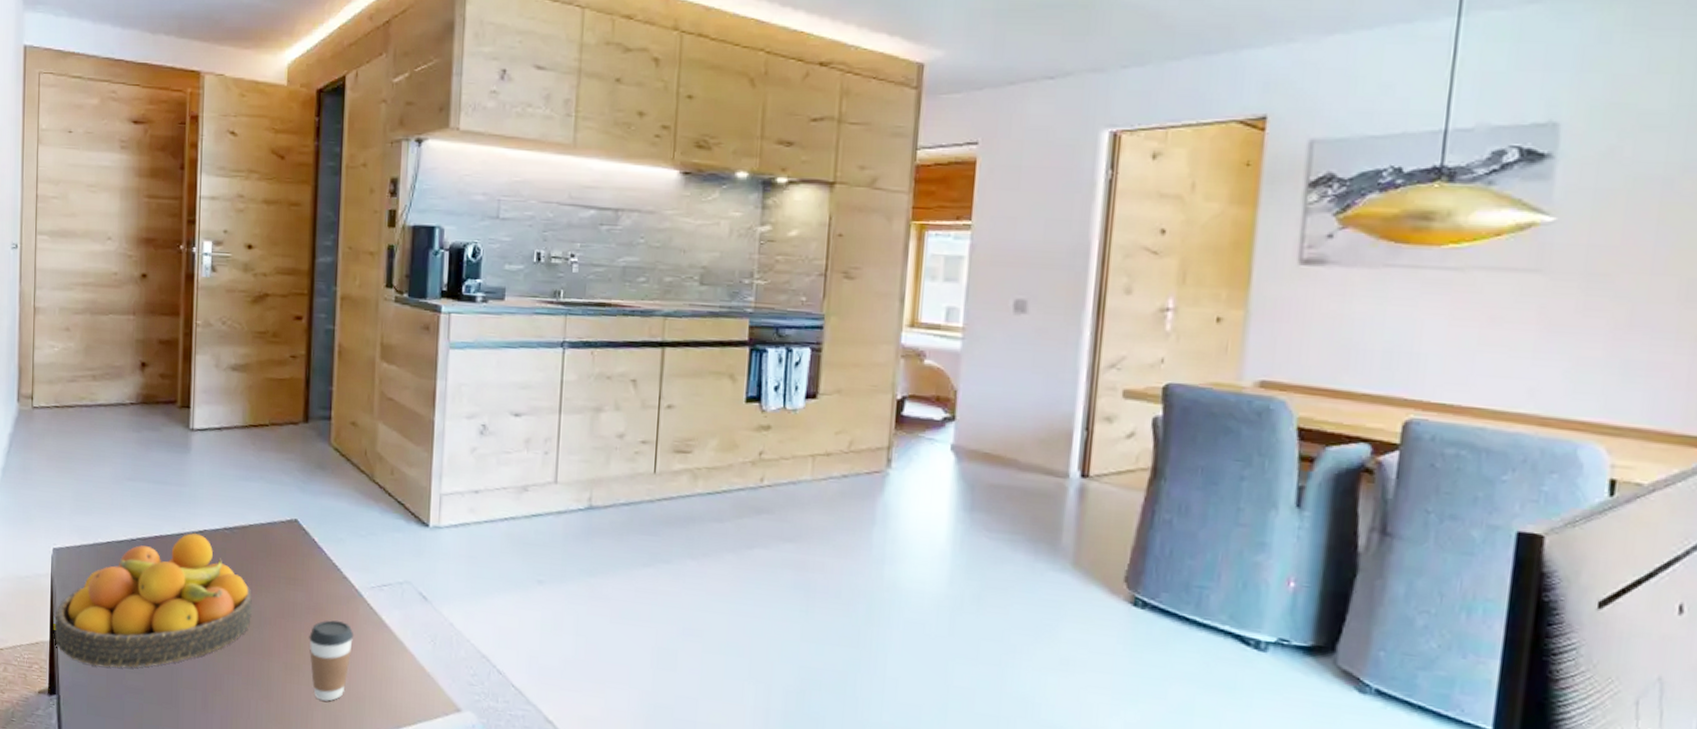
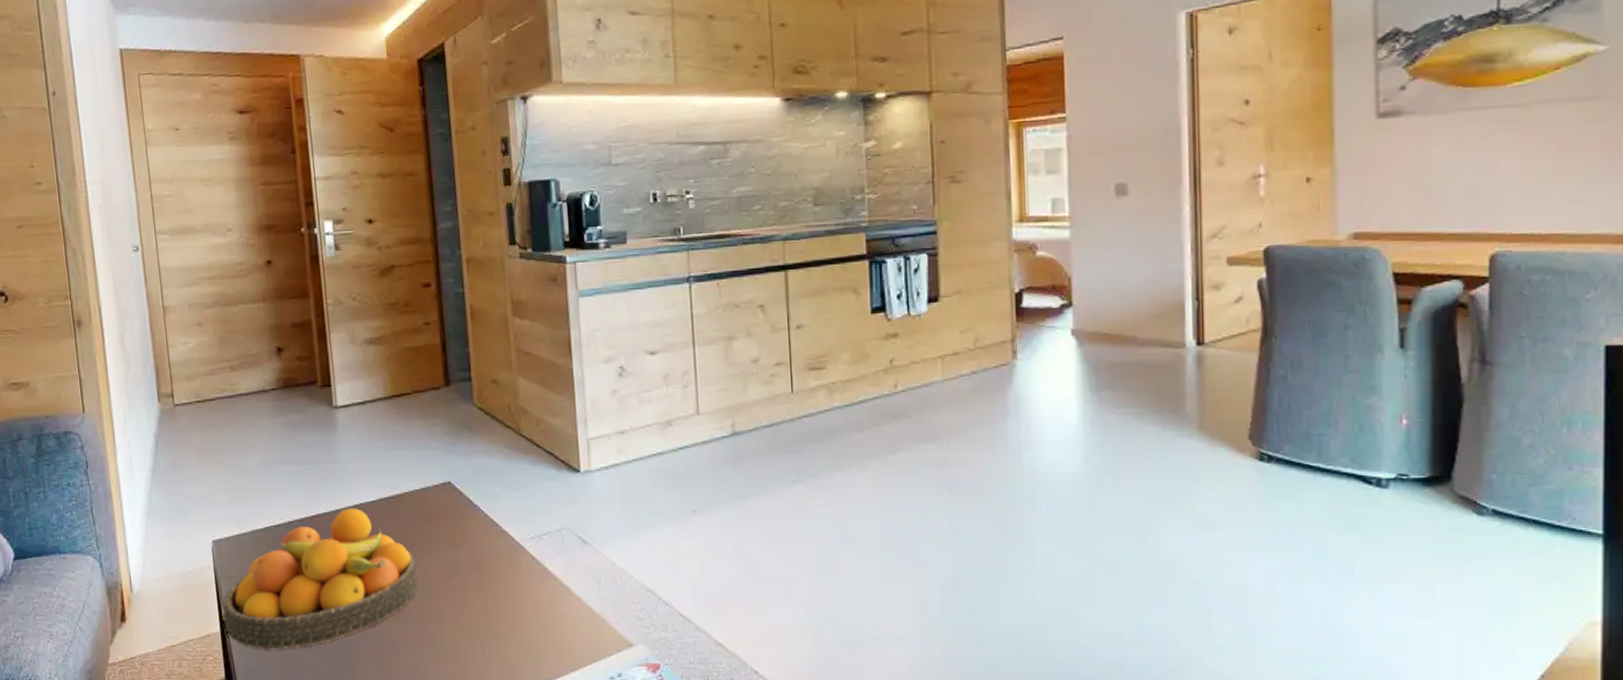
coffee cup: present [309,620,354,701] -> none [476,575,520,654]

